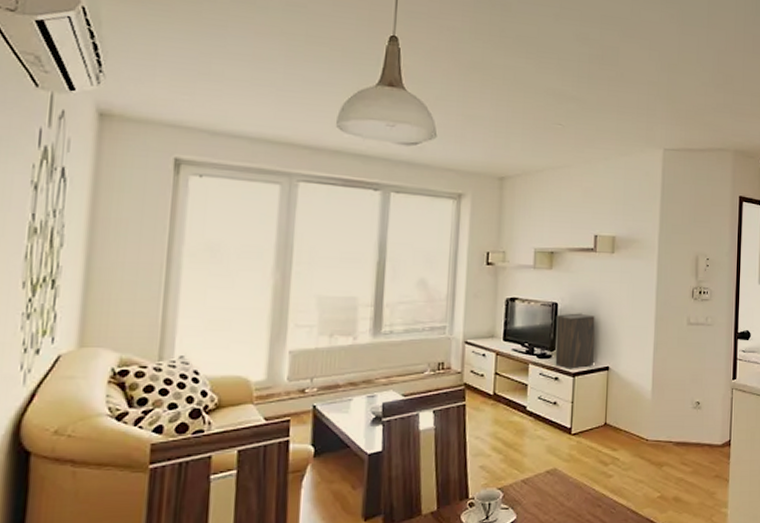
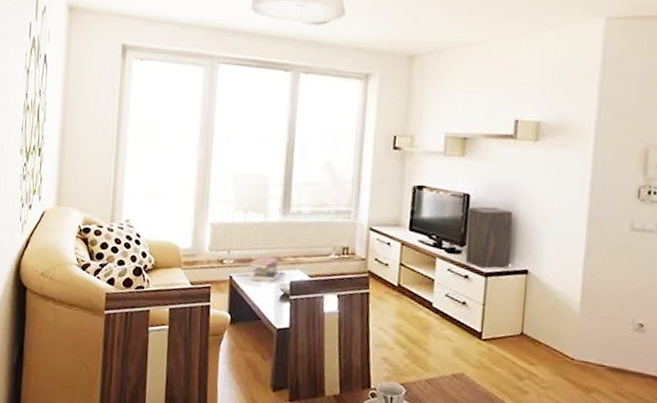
books: none [336,381,371,408] -> present [249,256,280,283]

